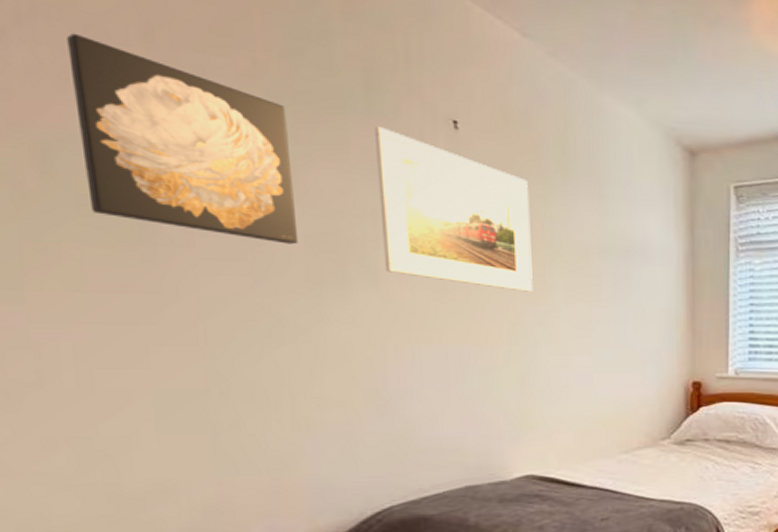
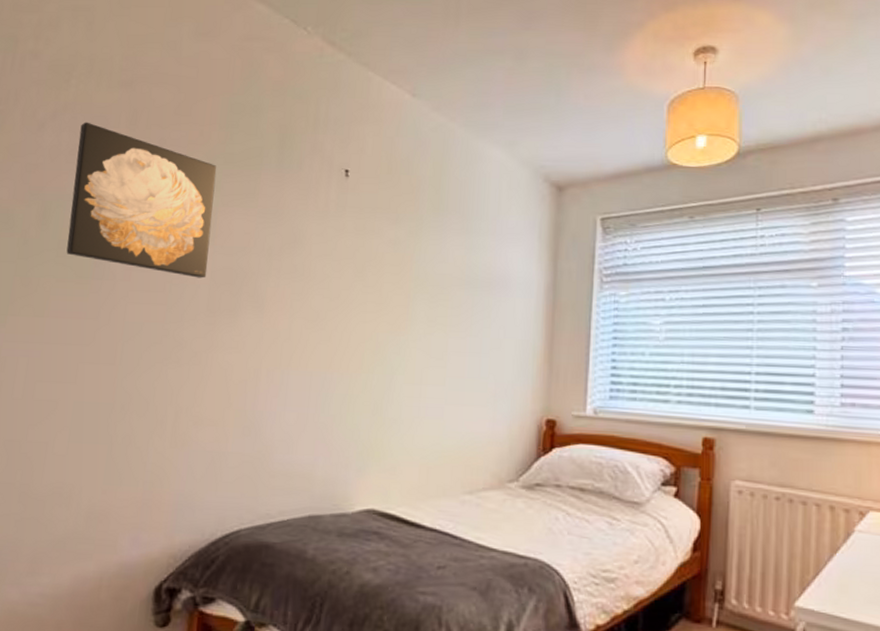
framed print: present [375,126,533,292] -> none [270,178,403,322]

